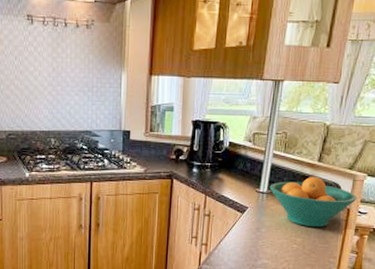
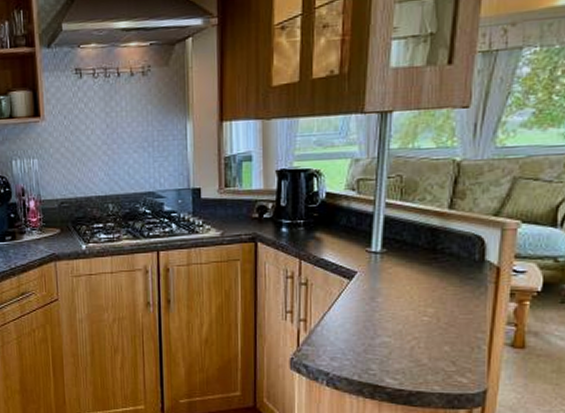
fruit bowl: present [269,176,357,228] -> none [384,227,509,294]

